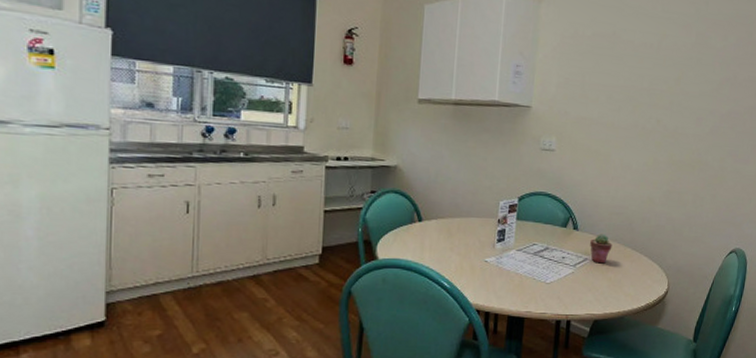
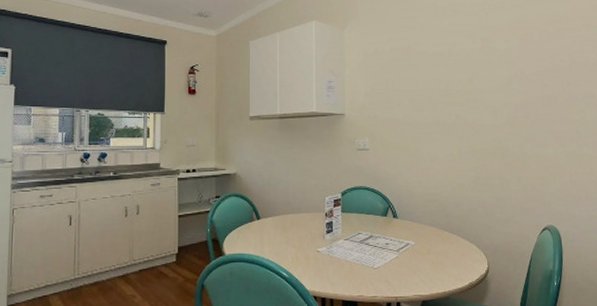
potted succulent: present [590,234,613,264] -> none [410,220,431,247]

